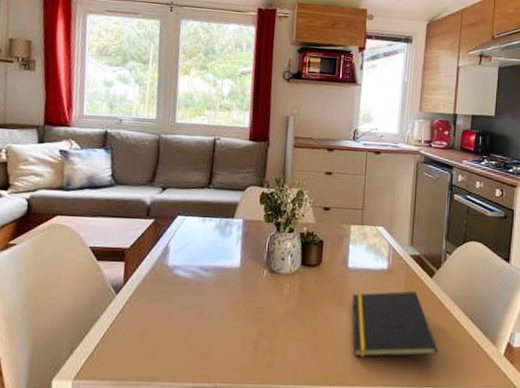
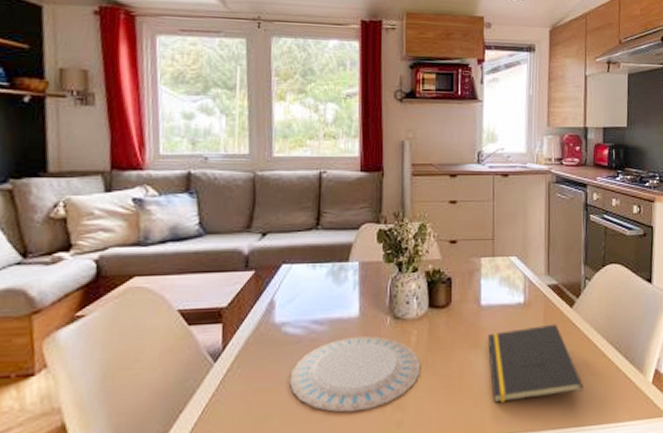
plate: none [177,284,291,350] -> present [289,335,421,413]

